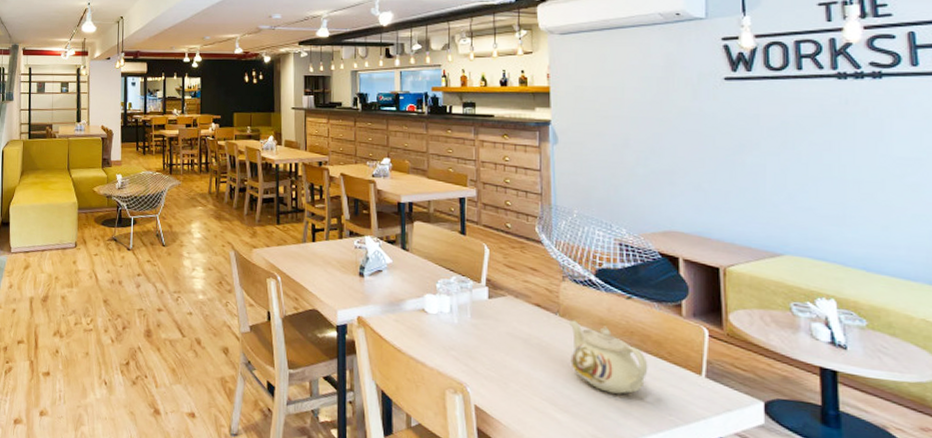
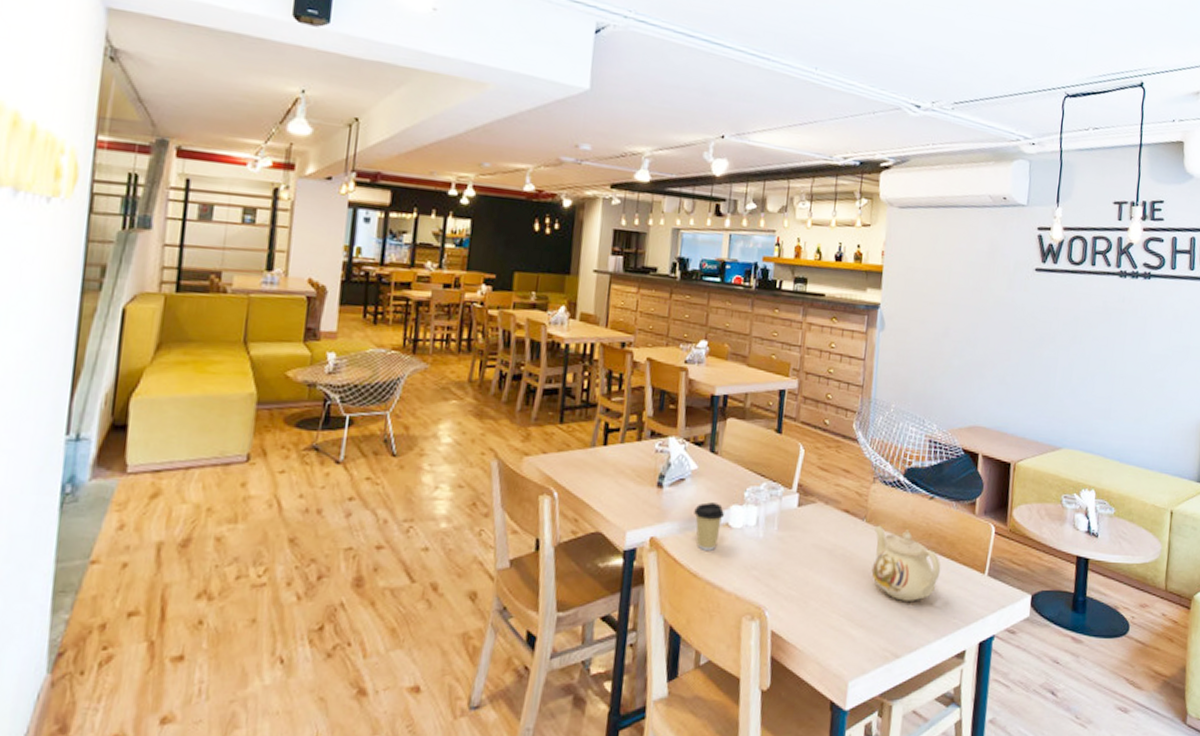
coffee cup: none [393,291,421,331] -> present [694,502,725,551]

